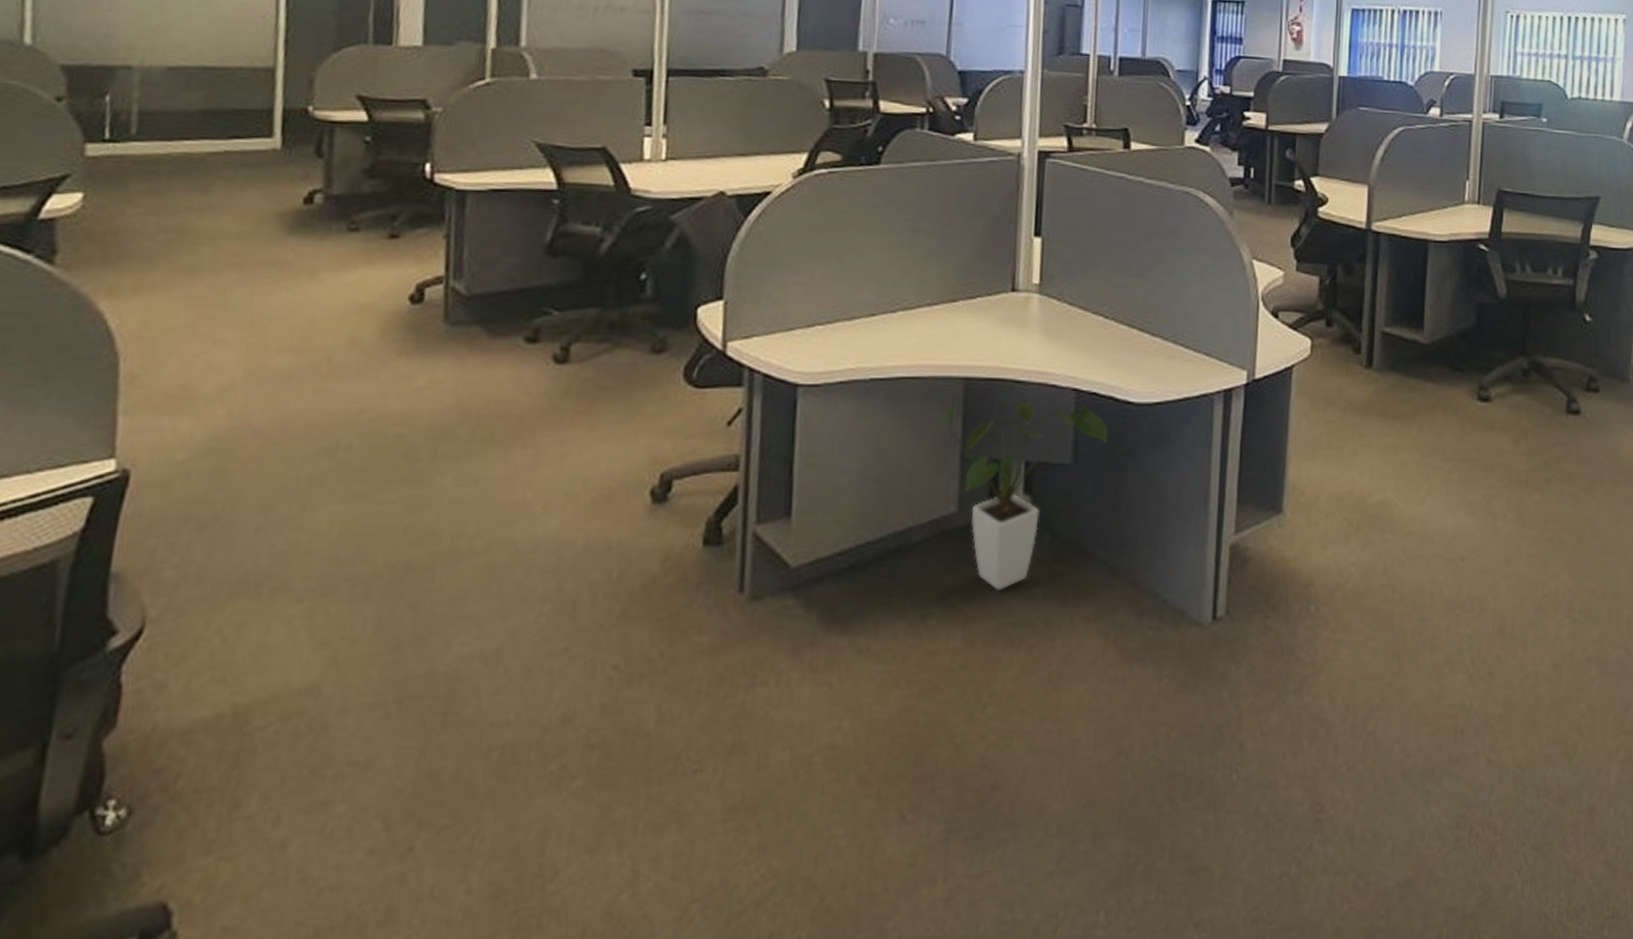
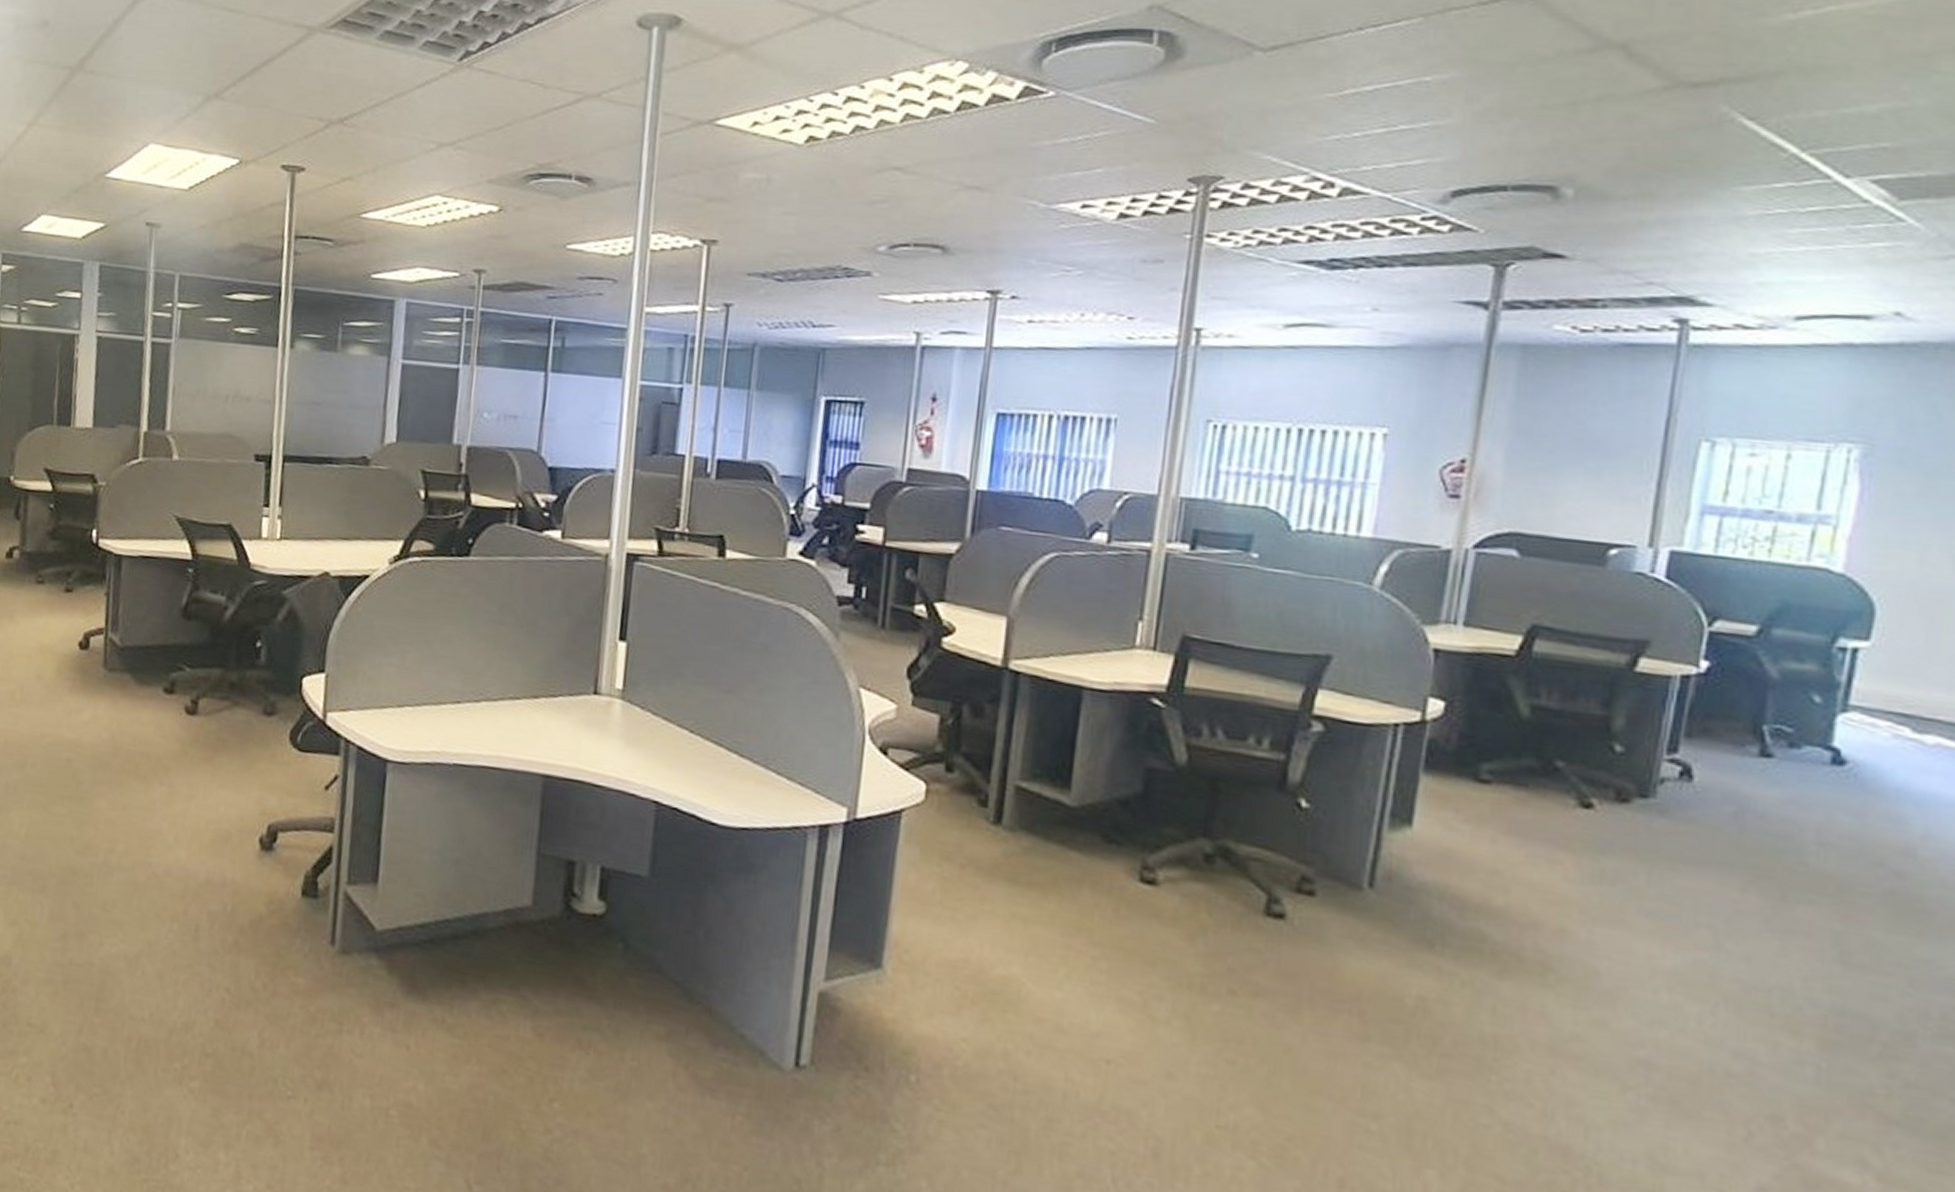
house plant: present [927,399,1108,591] -> none [505,801,689,991]

